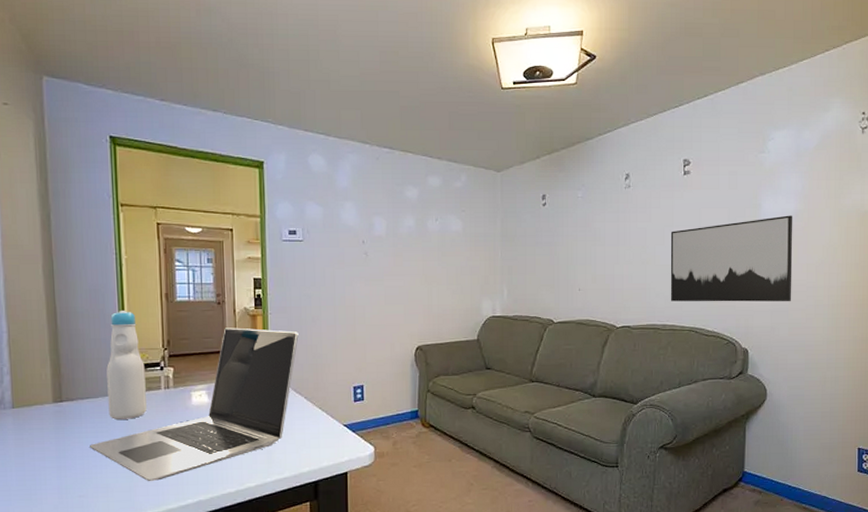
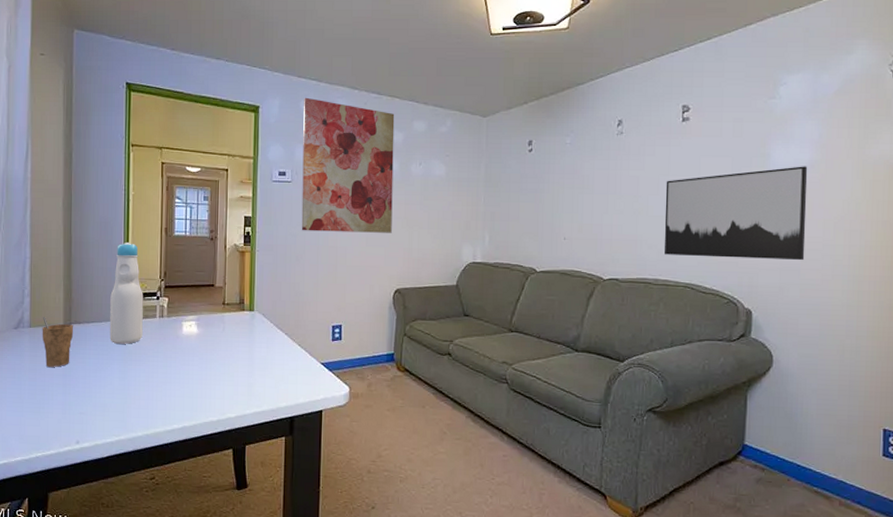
cup: none [27,396,66,450] -> present [42,317,74,367]
laptop: present [90,327,299,481] -> none [92,262,283,404]
wall art: none [312,152,411,291] -> present [301,97,395,233]

